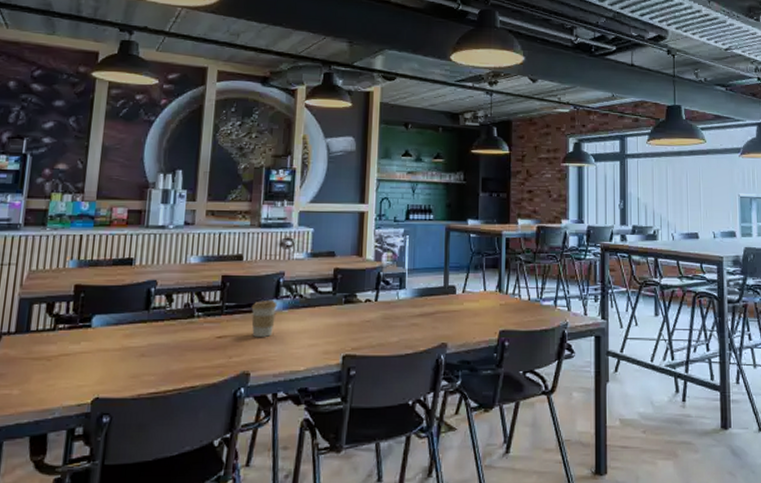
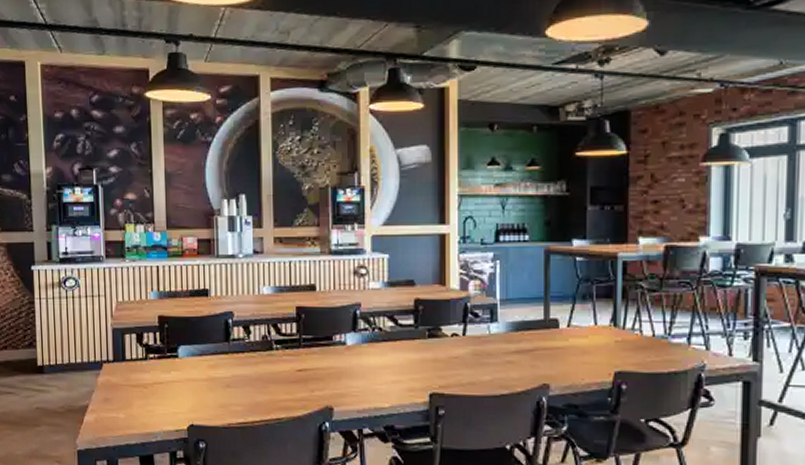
coffee cup: present [251,299,277,337] -> none [329,332,356,371]

